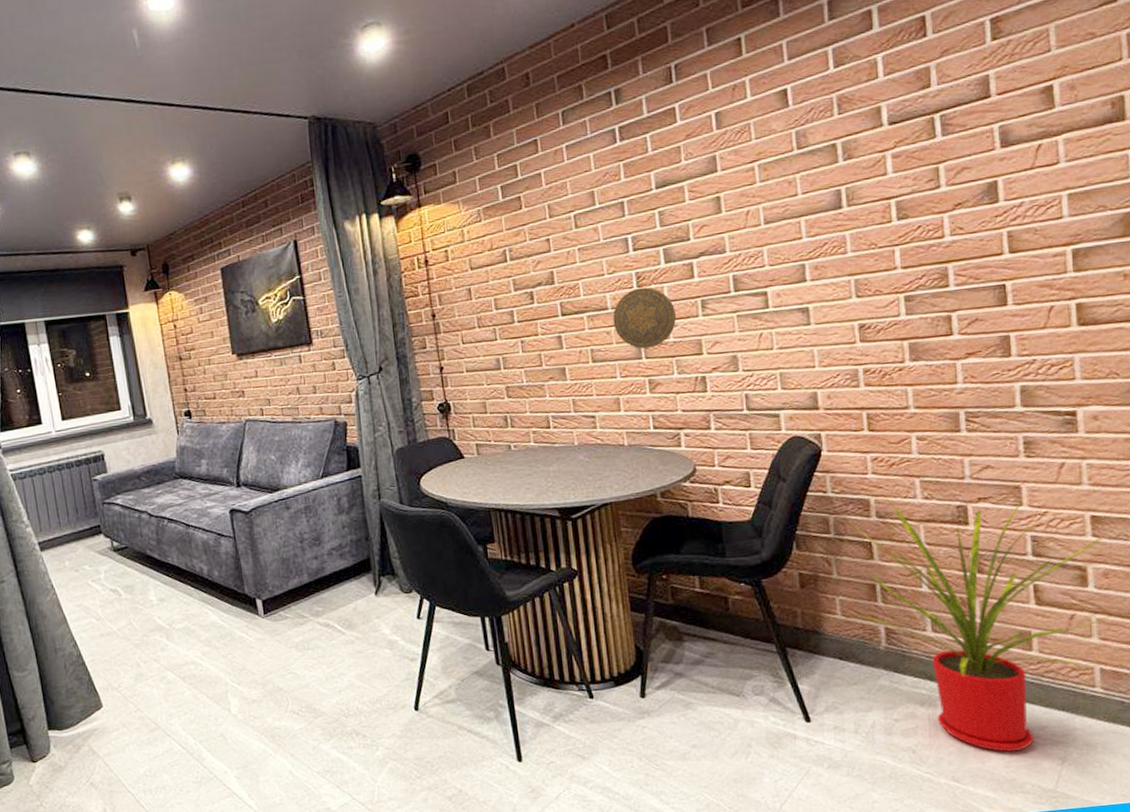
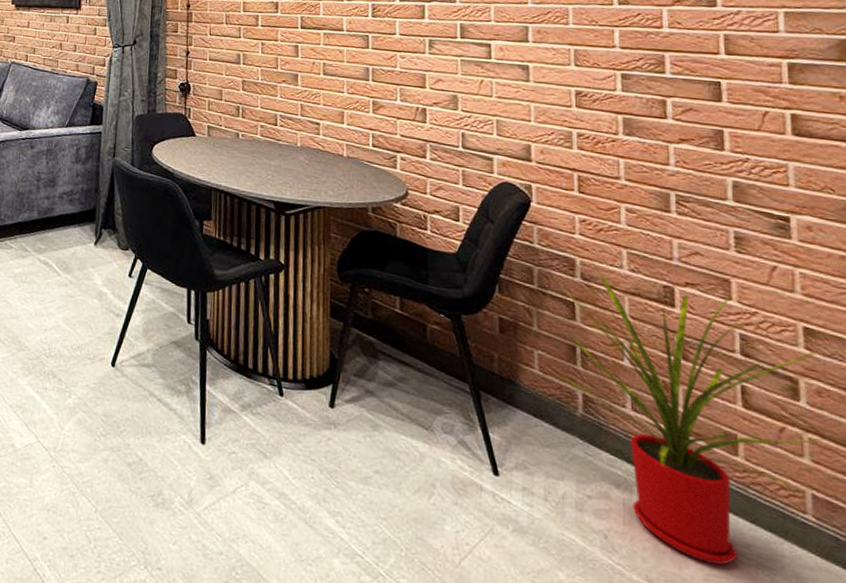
decorative plate: present [612,287,677,349] -> none [346,17,405,73]

